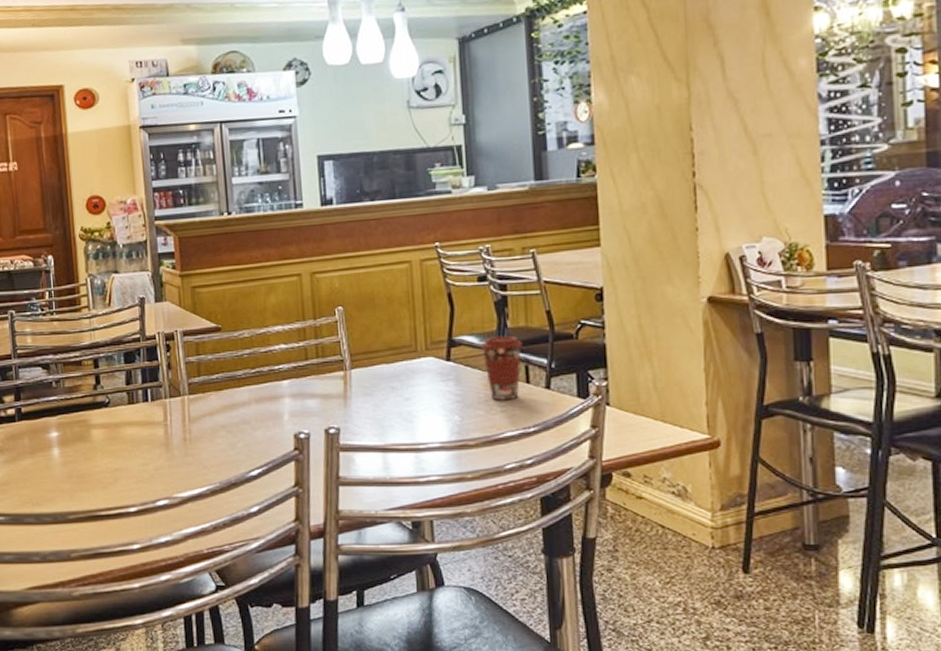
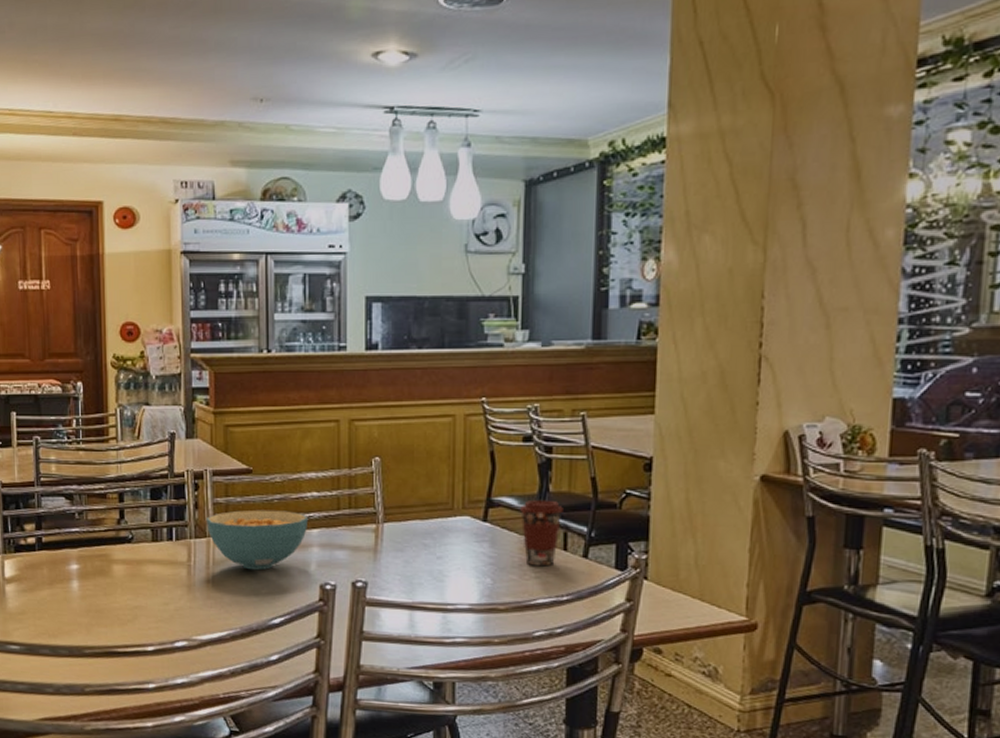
cereal bowl: none [180,364,279,425] -> present [207,509,309,571]

